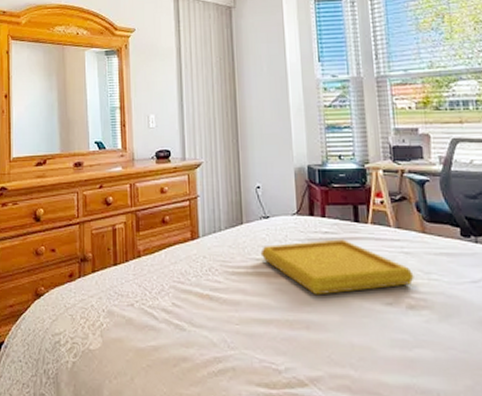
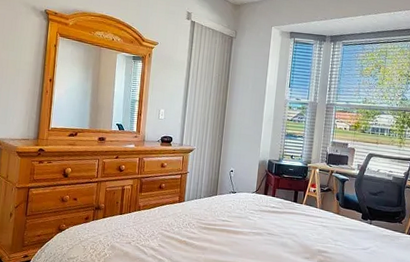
serving tray: present [260,239,414,295] -> none [226,211,327,249]

